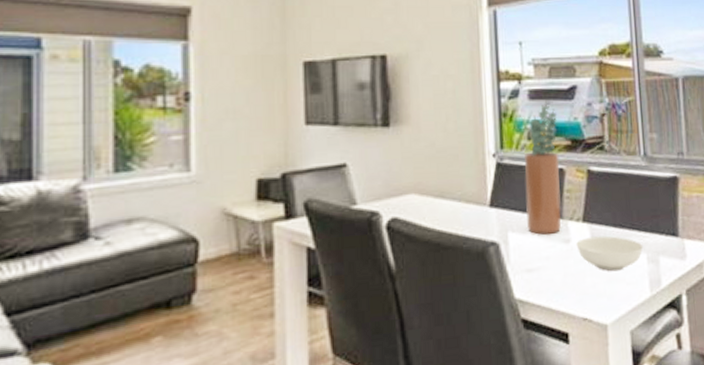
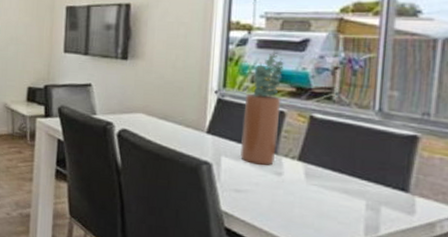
bowl: present [576,236,644,272] -> none [288,174,363,210]

